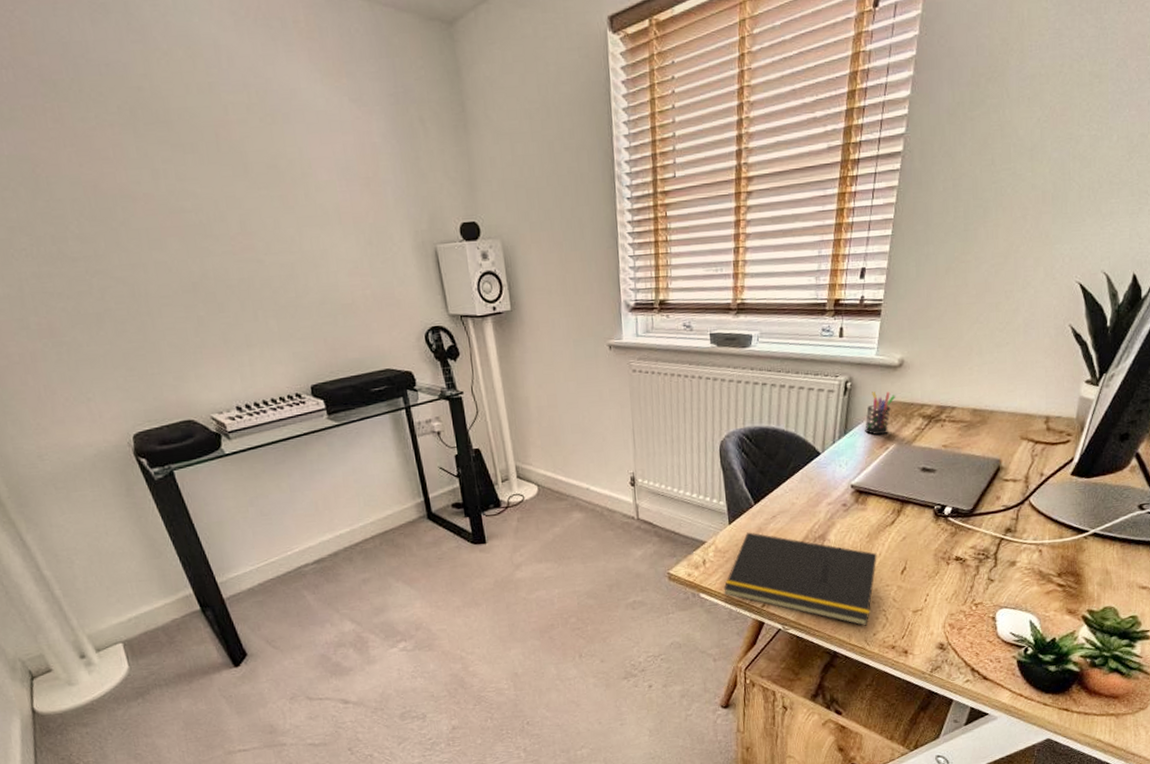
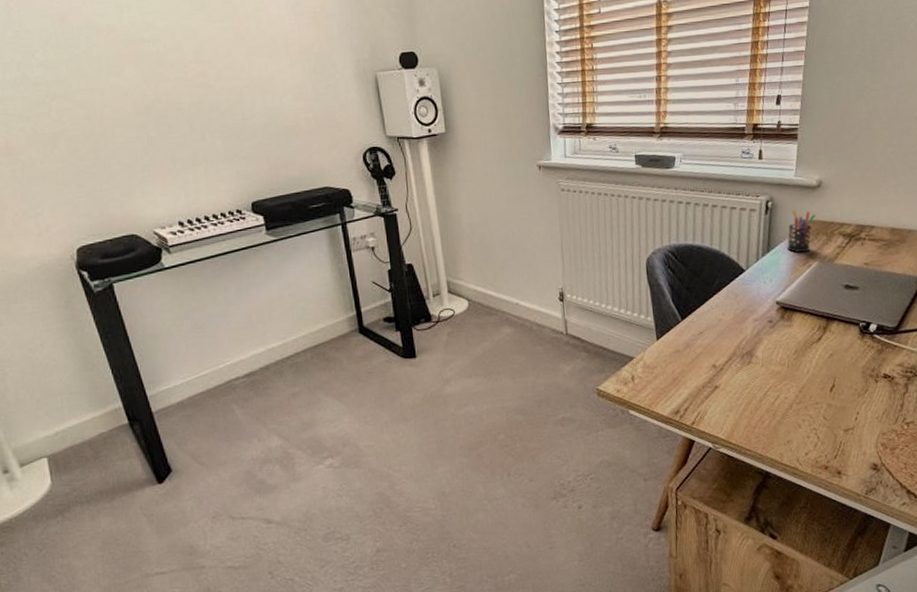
notepad: present [723,532,877,626] -> none [653,348,806,445]

